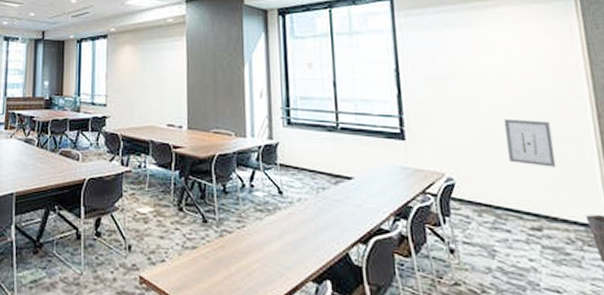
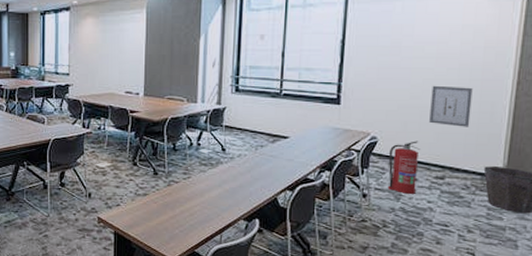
fire extinguisher: none [470,183,512,249] -> present [387,141,420,194]

